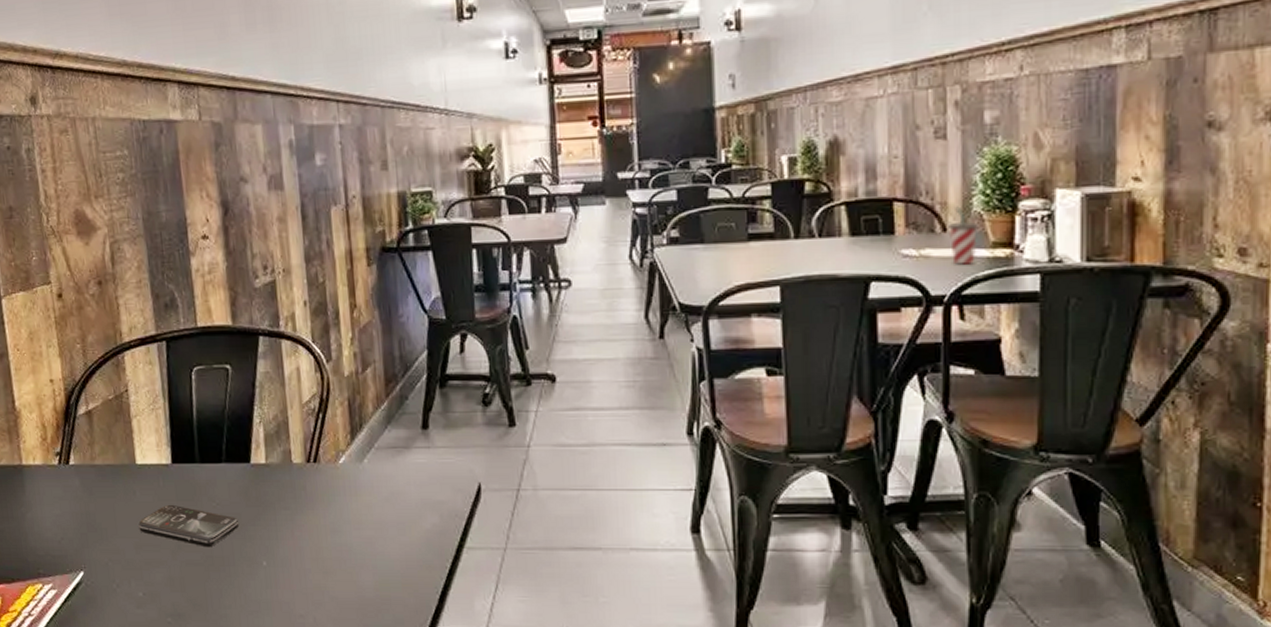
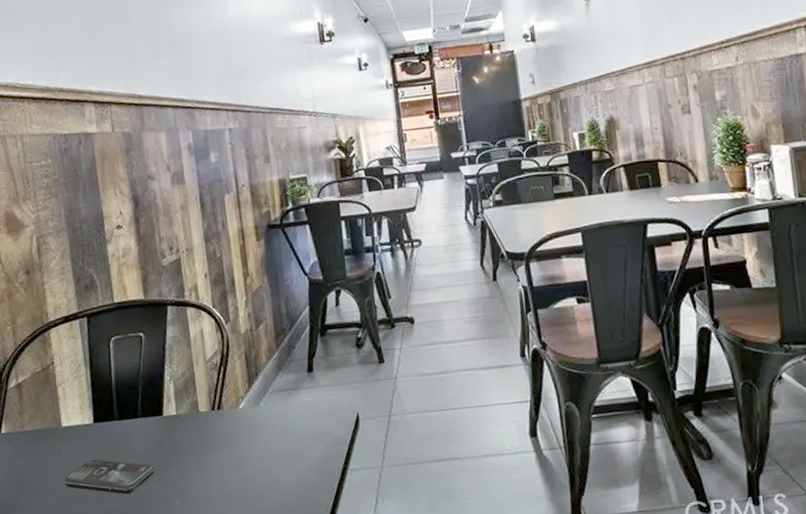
beverage cup: present [948,206,979,265] -> none [699,162,721,206]

